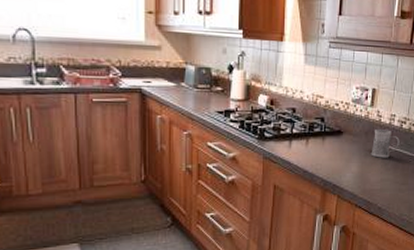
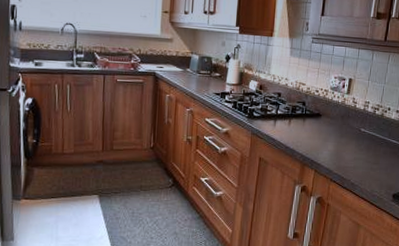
mug: present [370,129,400,158] -> none [346,114,373,140]

